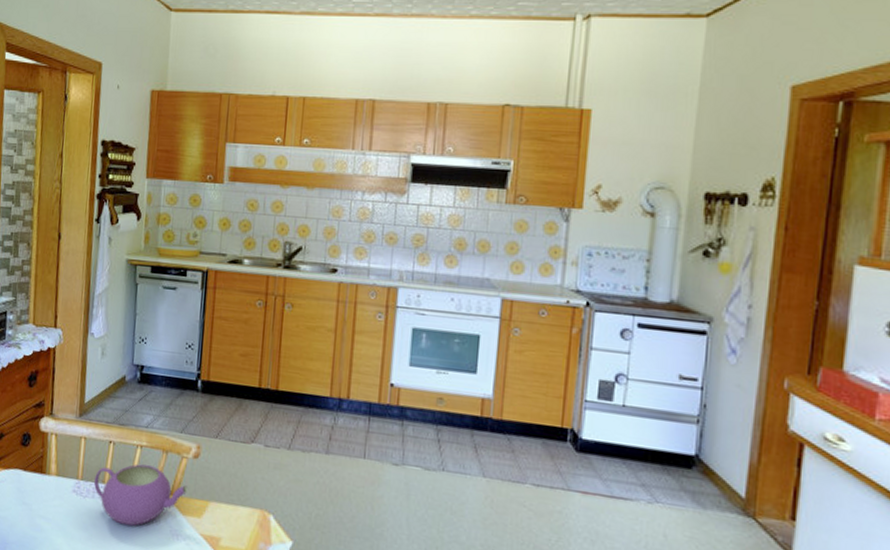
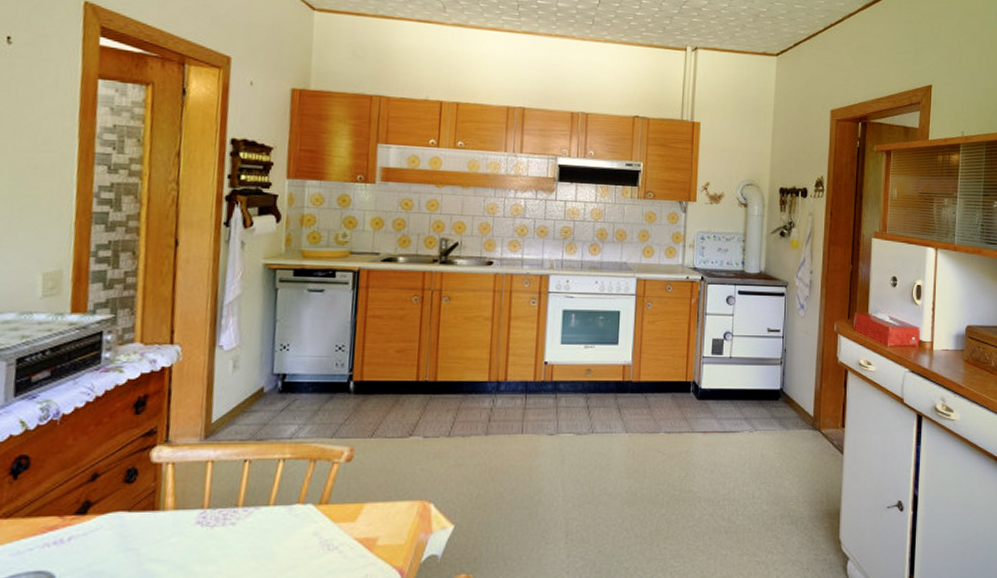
teapot: present [94,464,189,526] -> none [225,478,341,548]

